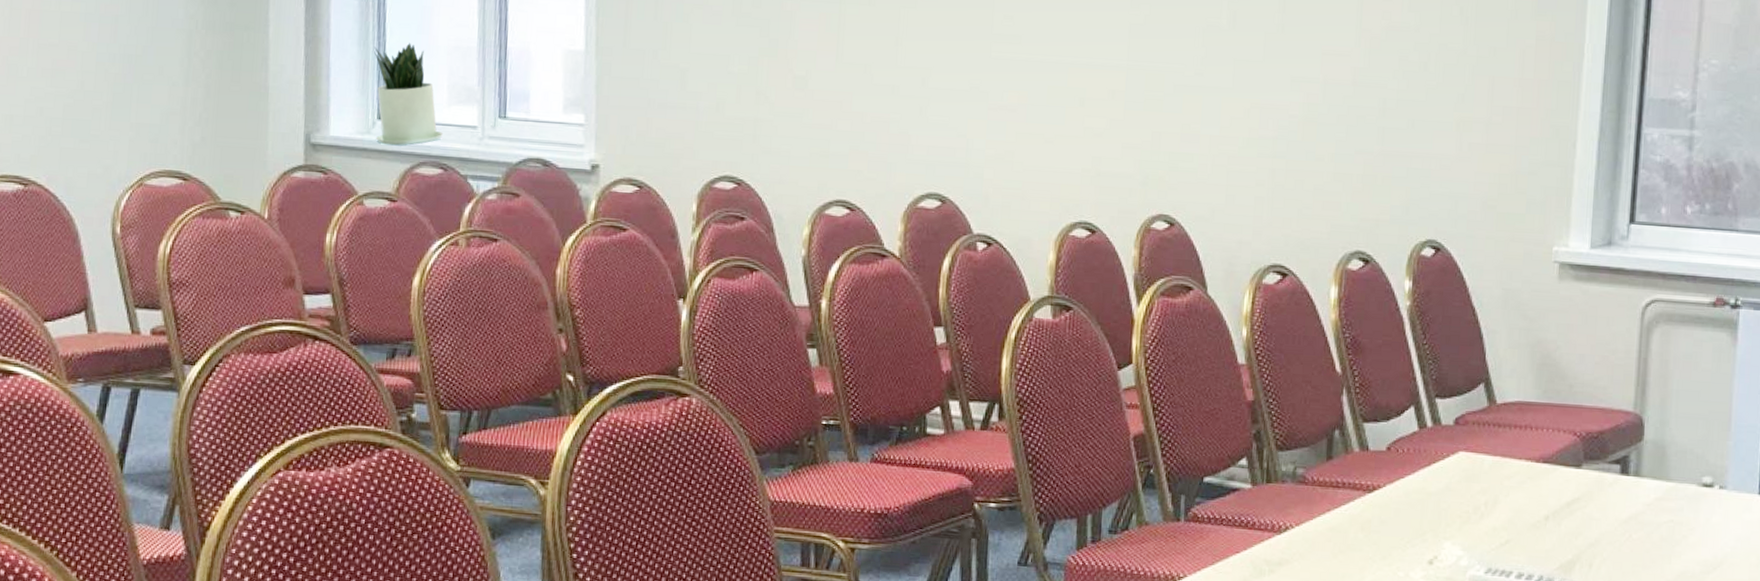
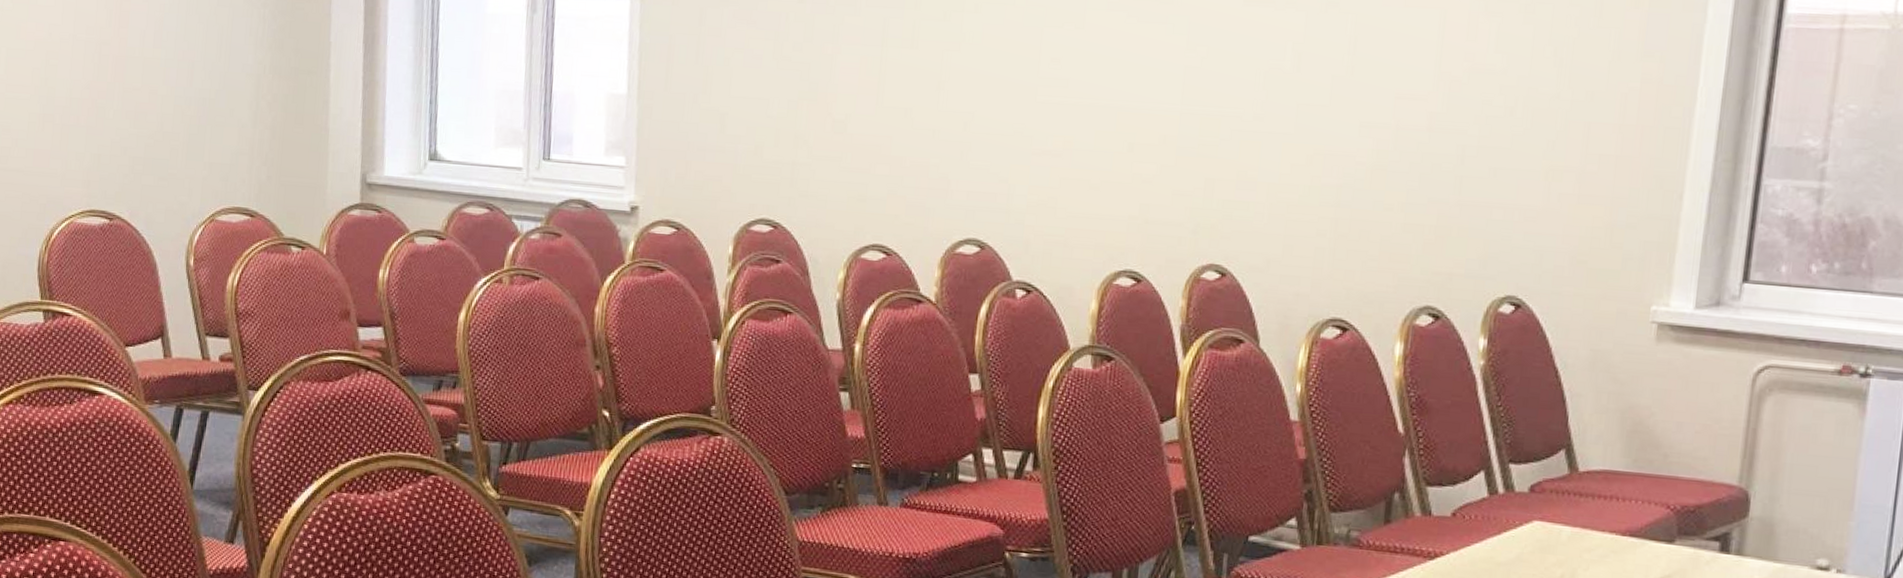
planter: present [374,42,444,146] -> none [426,86,491,186]

